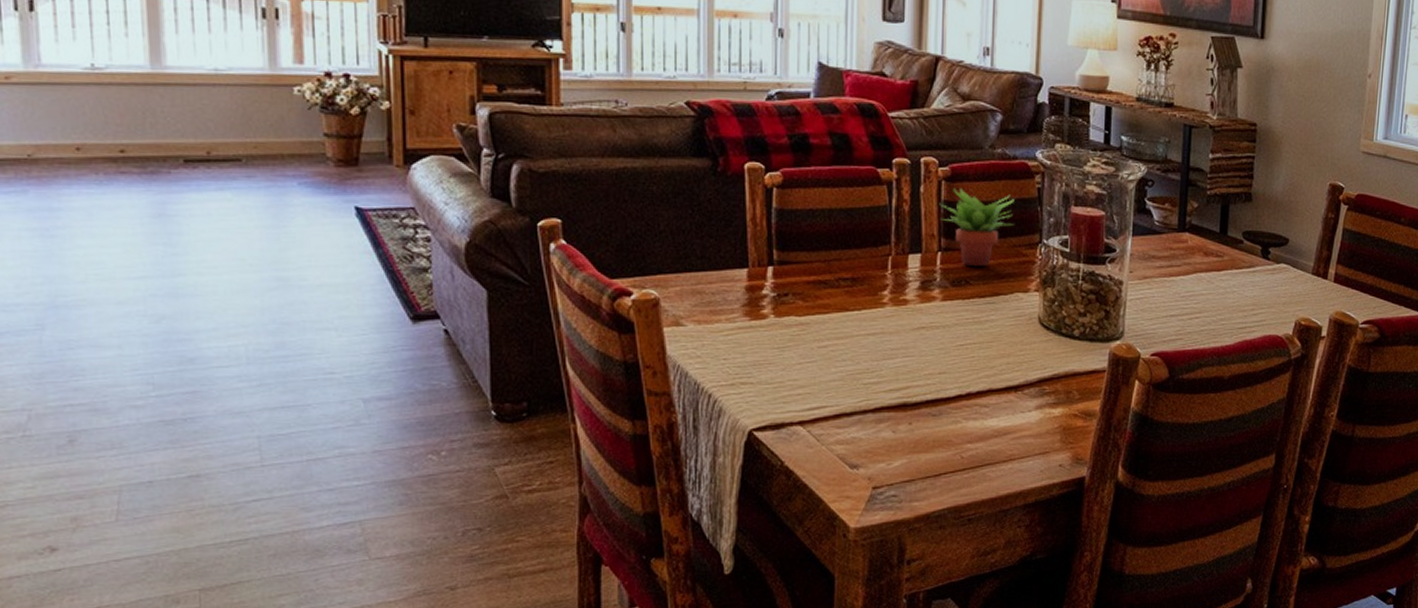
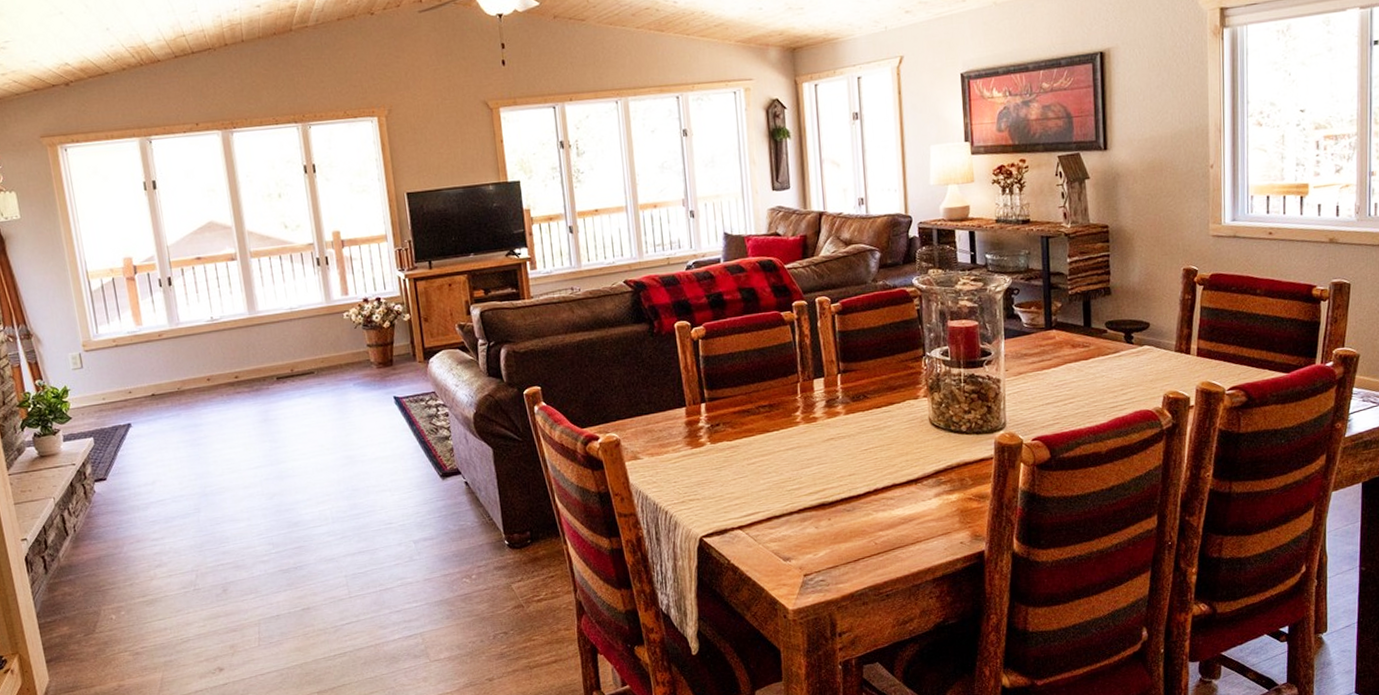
succulent plant: present [939,188,1015,266] -> none [834,318,900,383]

